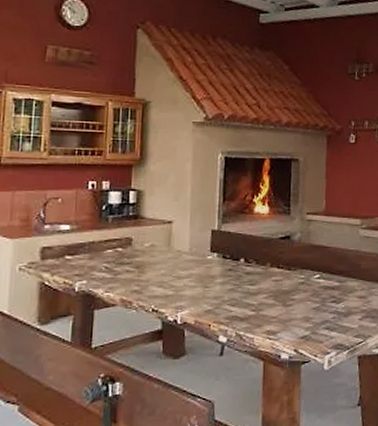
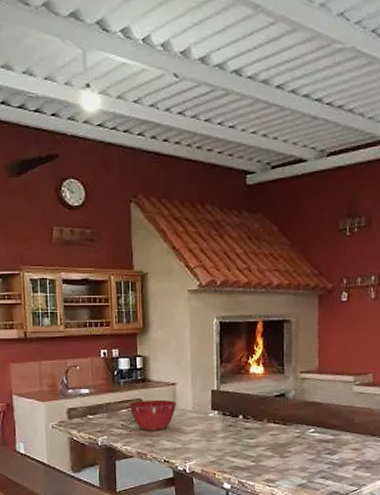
mixing bowl: none [116,239,171,274] -> present [129,399,176,431]

